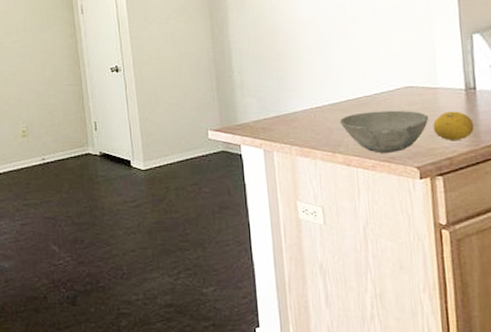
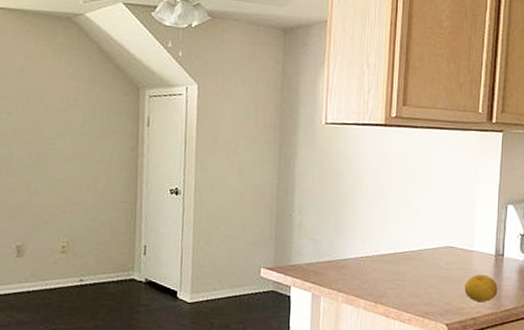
bowl: present [339,110,429,153] -> none [385,266,463,308]

